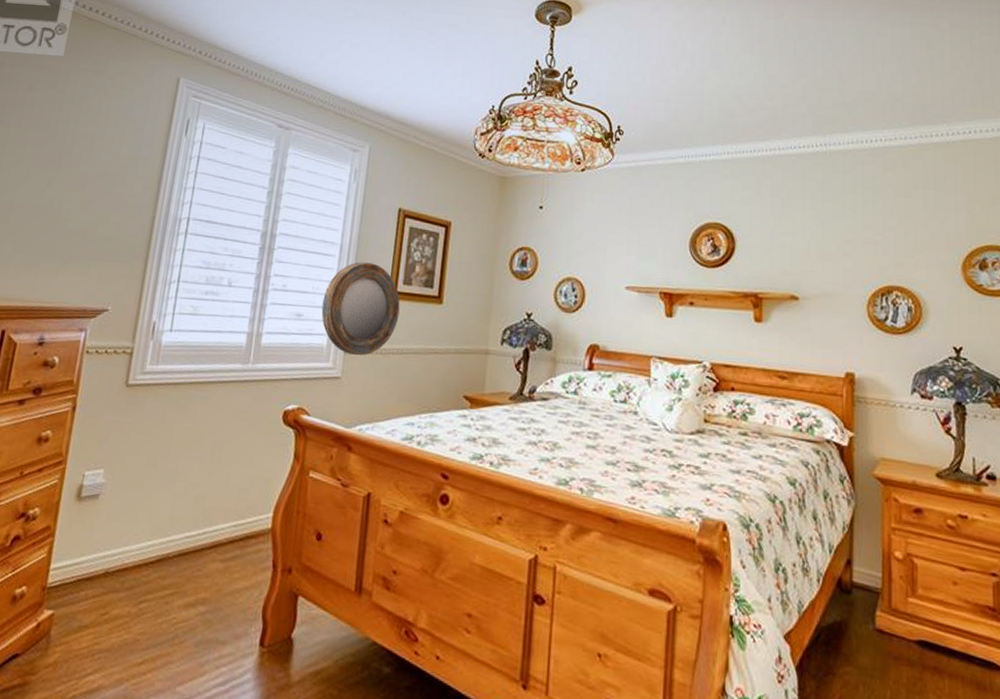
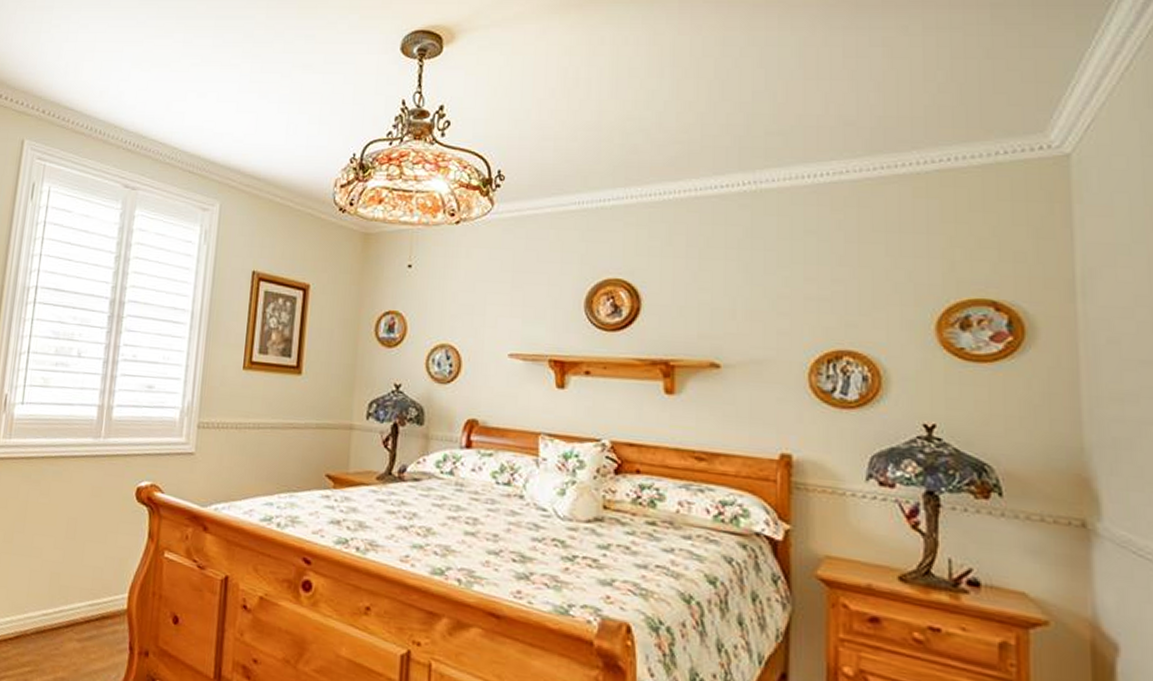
home mirror: present [321,262,400,355] -> none [173,329,256,430]

